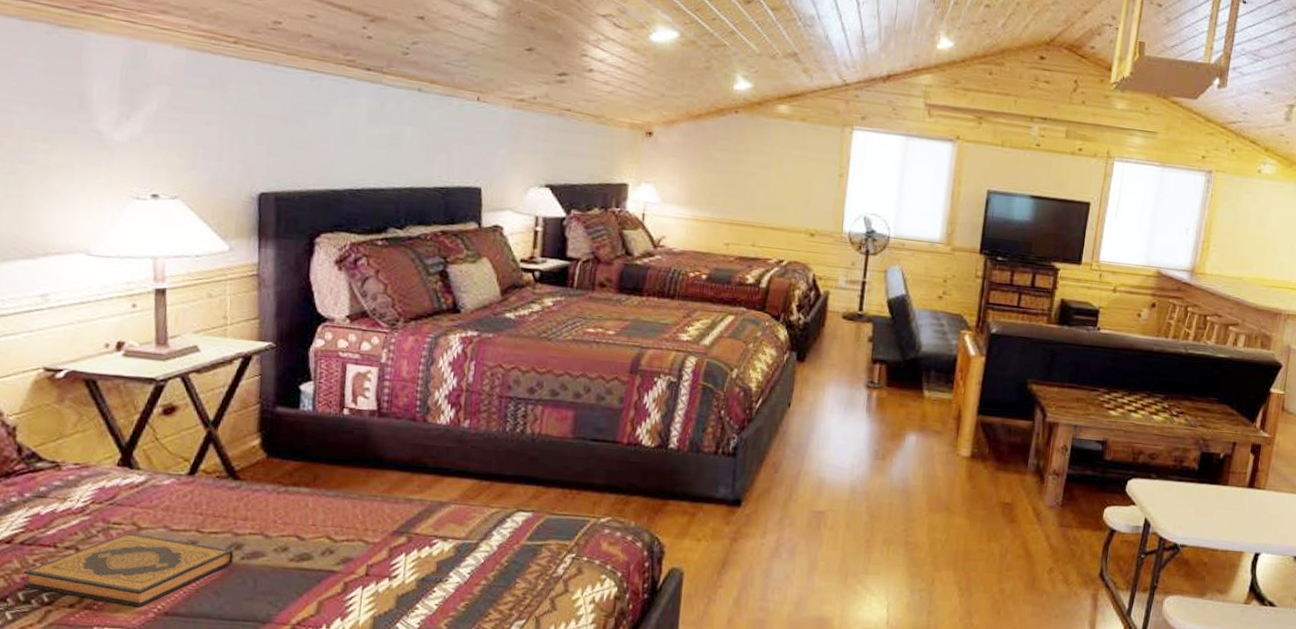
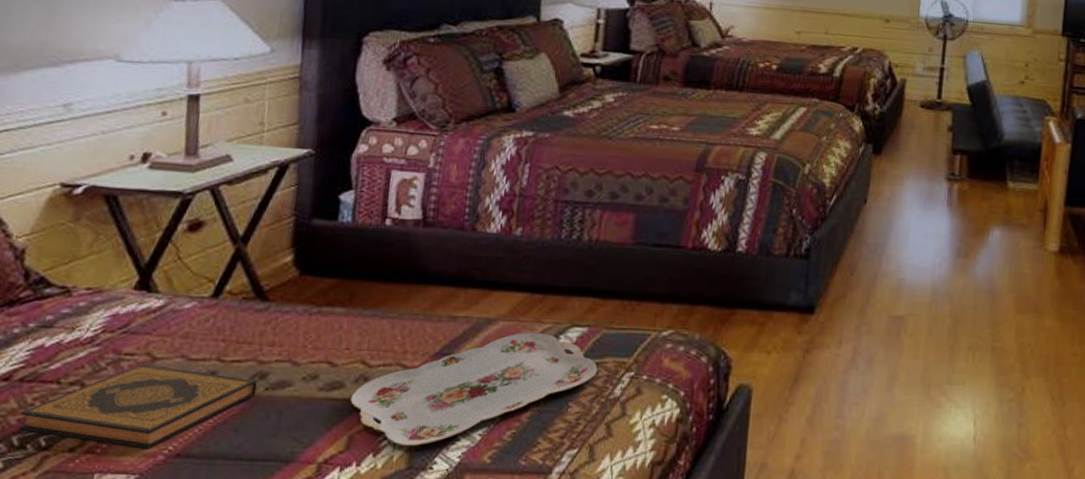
serving tray: none [318,515,542,613] -> present [350,333,598,447]

